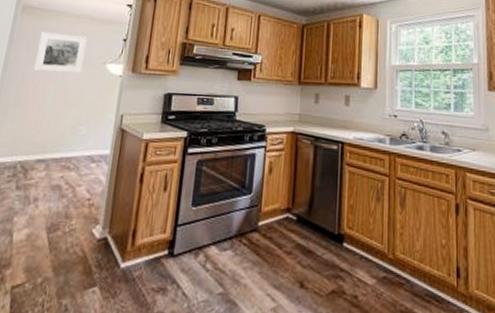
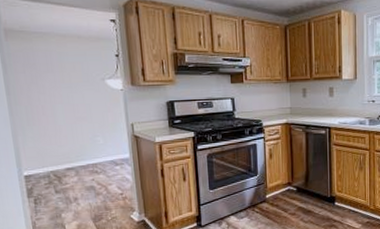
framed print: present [33,32,88,73] -> none [32,54,84,92]

